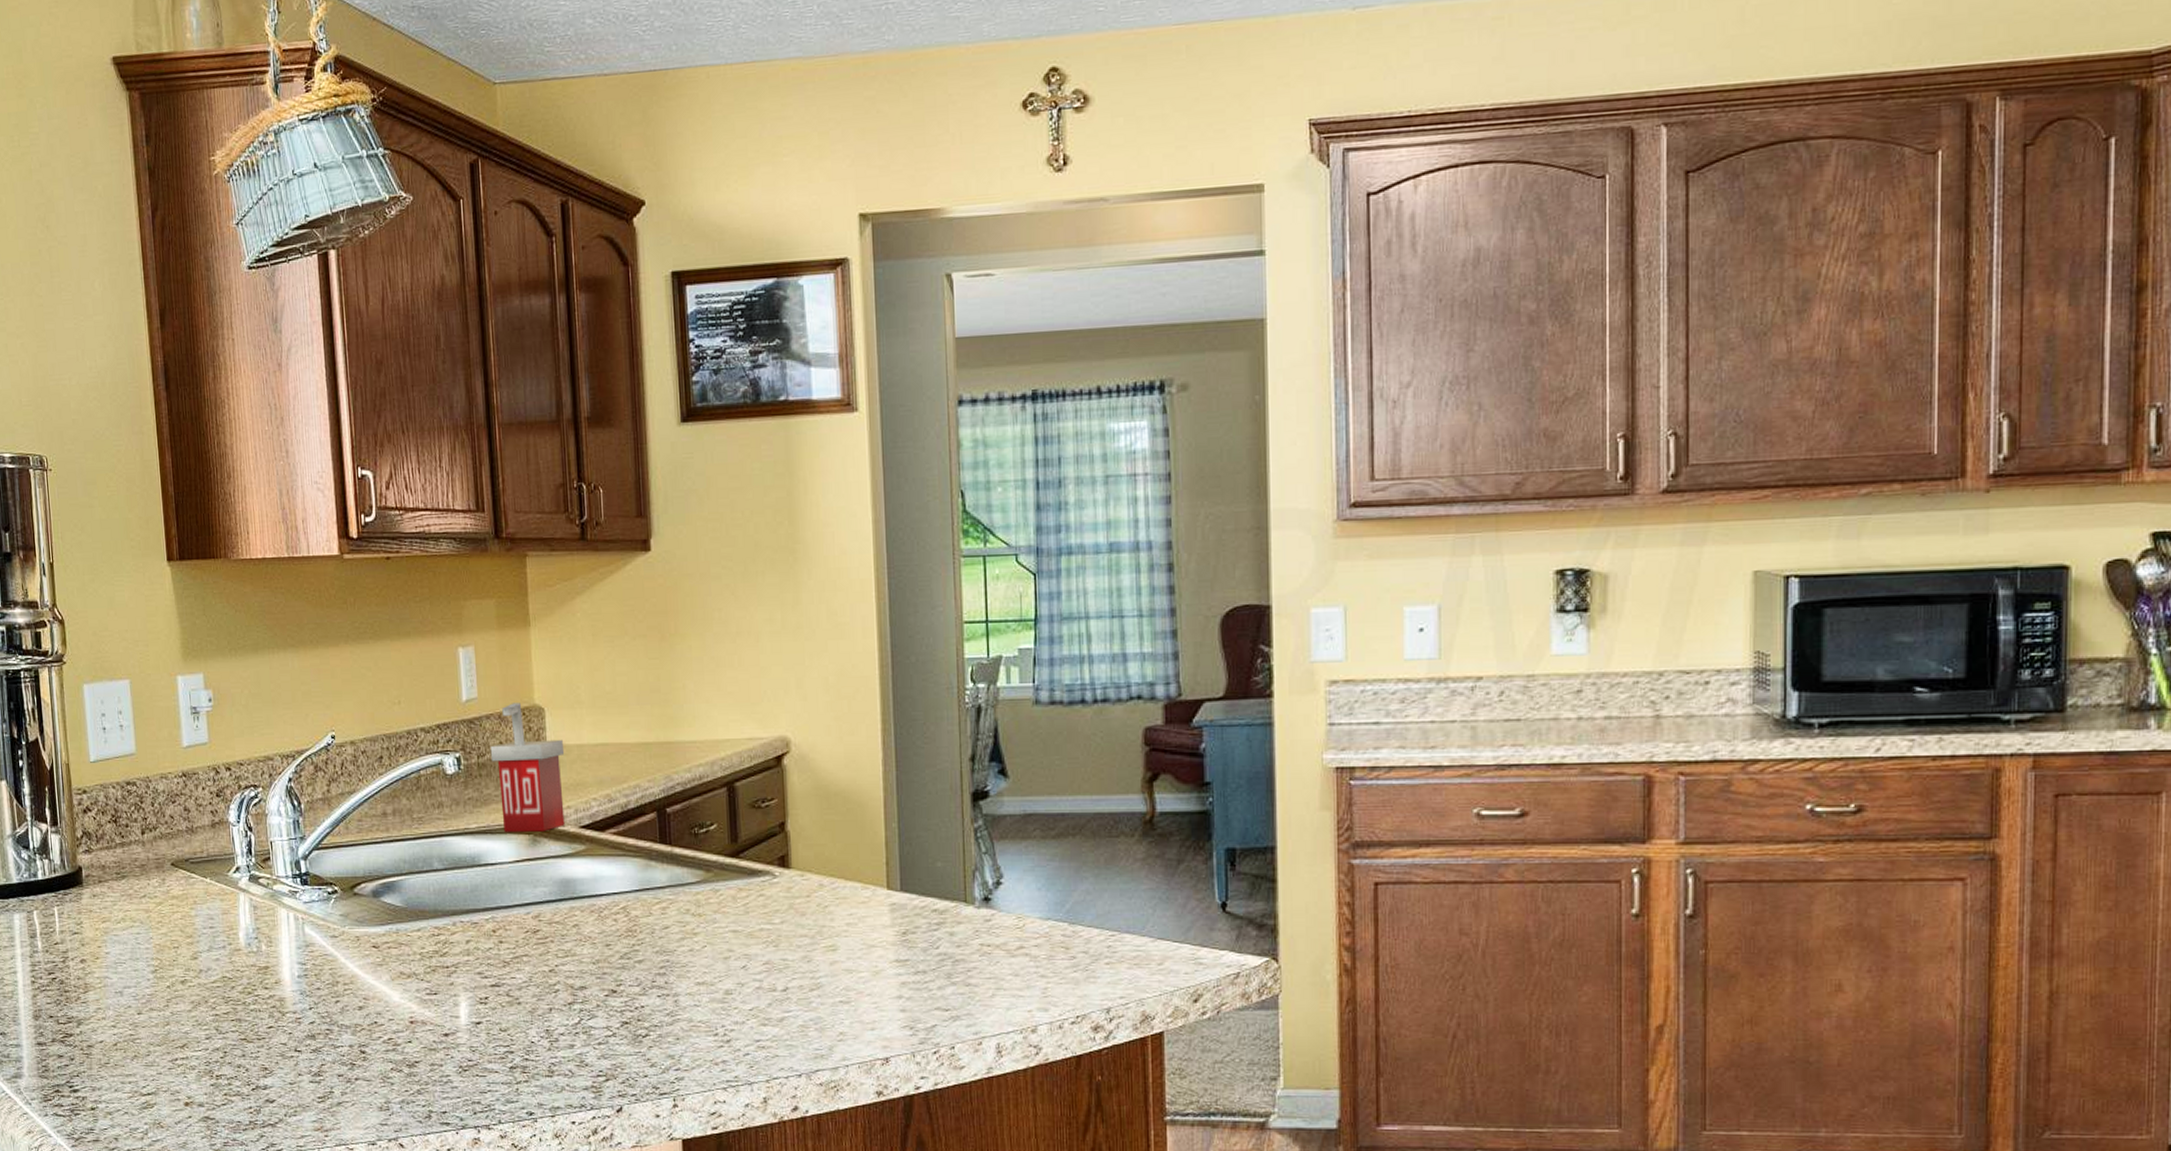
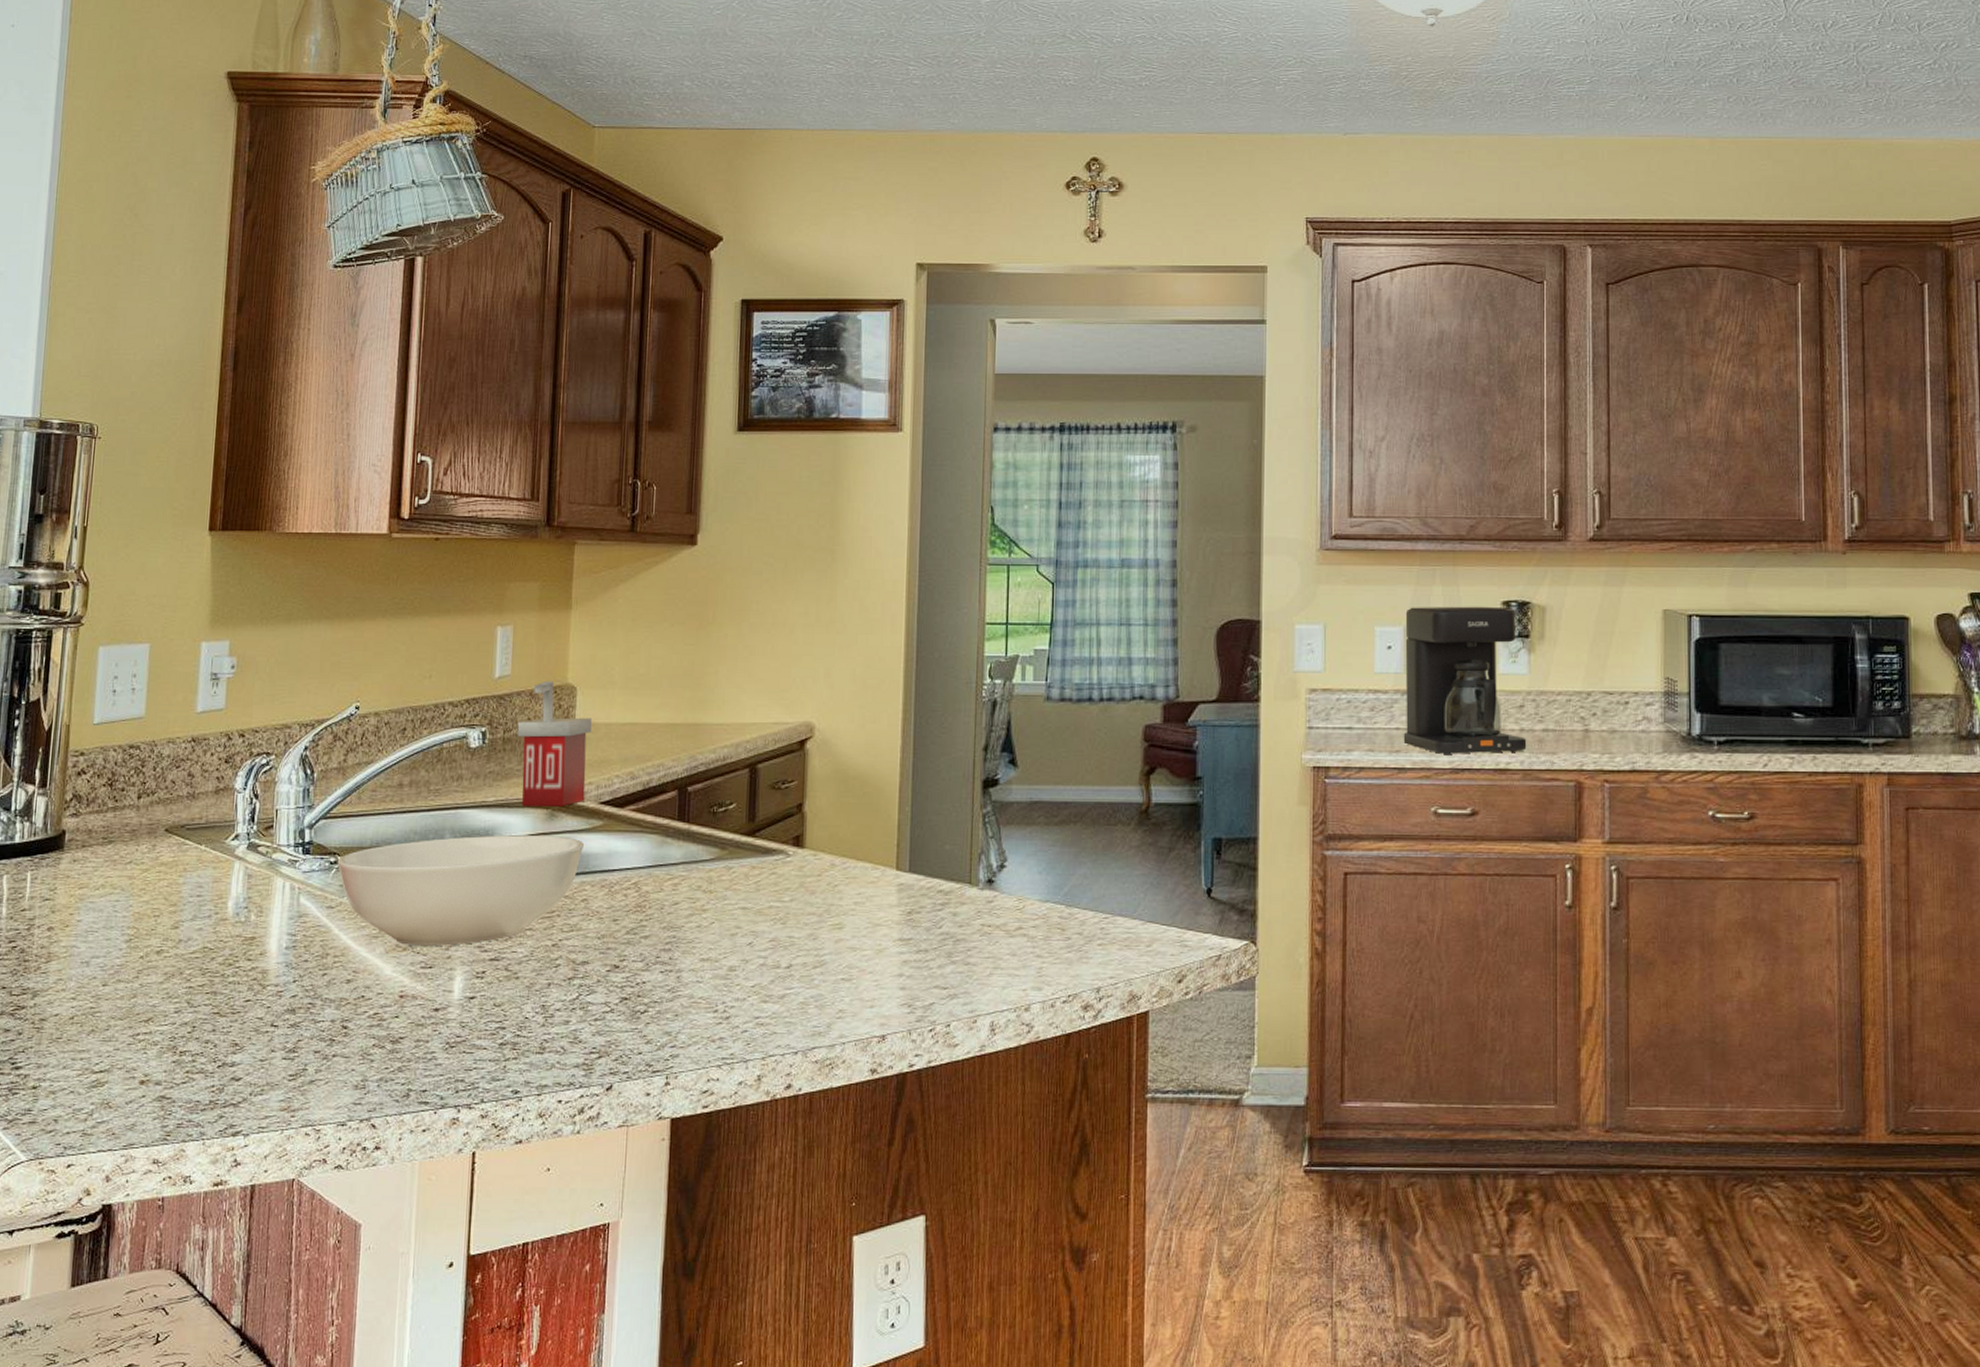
bowl: none [334,862,569,974] -> present [337,835,584,947]
coffee maker: none [1439,577,1586,750] -> present [1403,606,1527,755]

